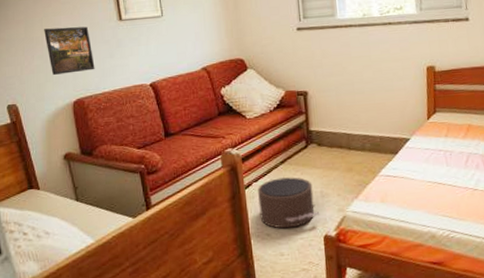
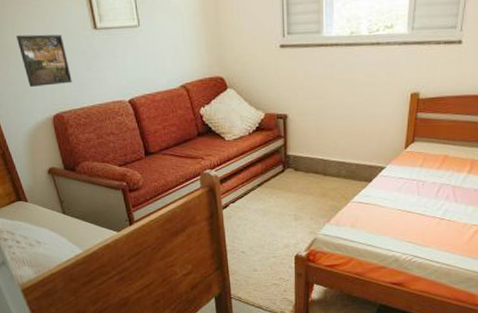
pouf: present [258,177,320,229] -> none [235,200,293,247]

